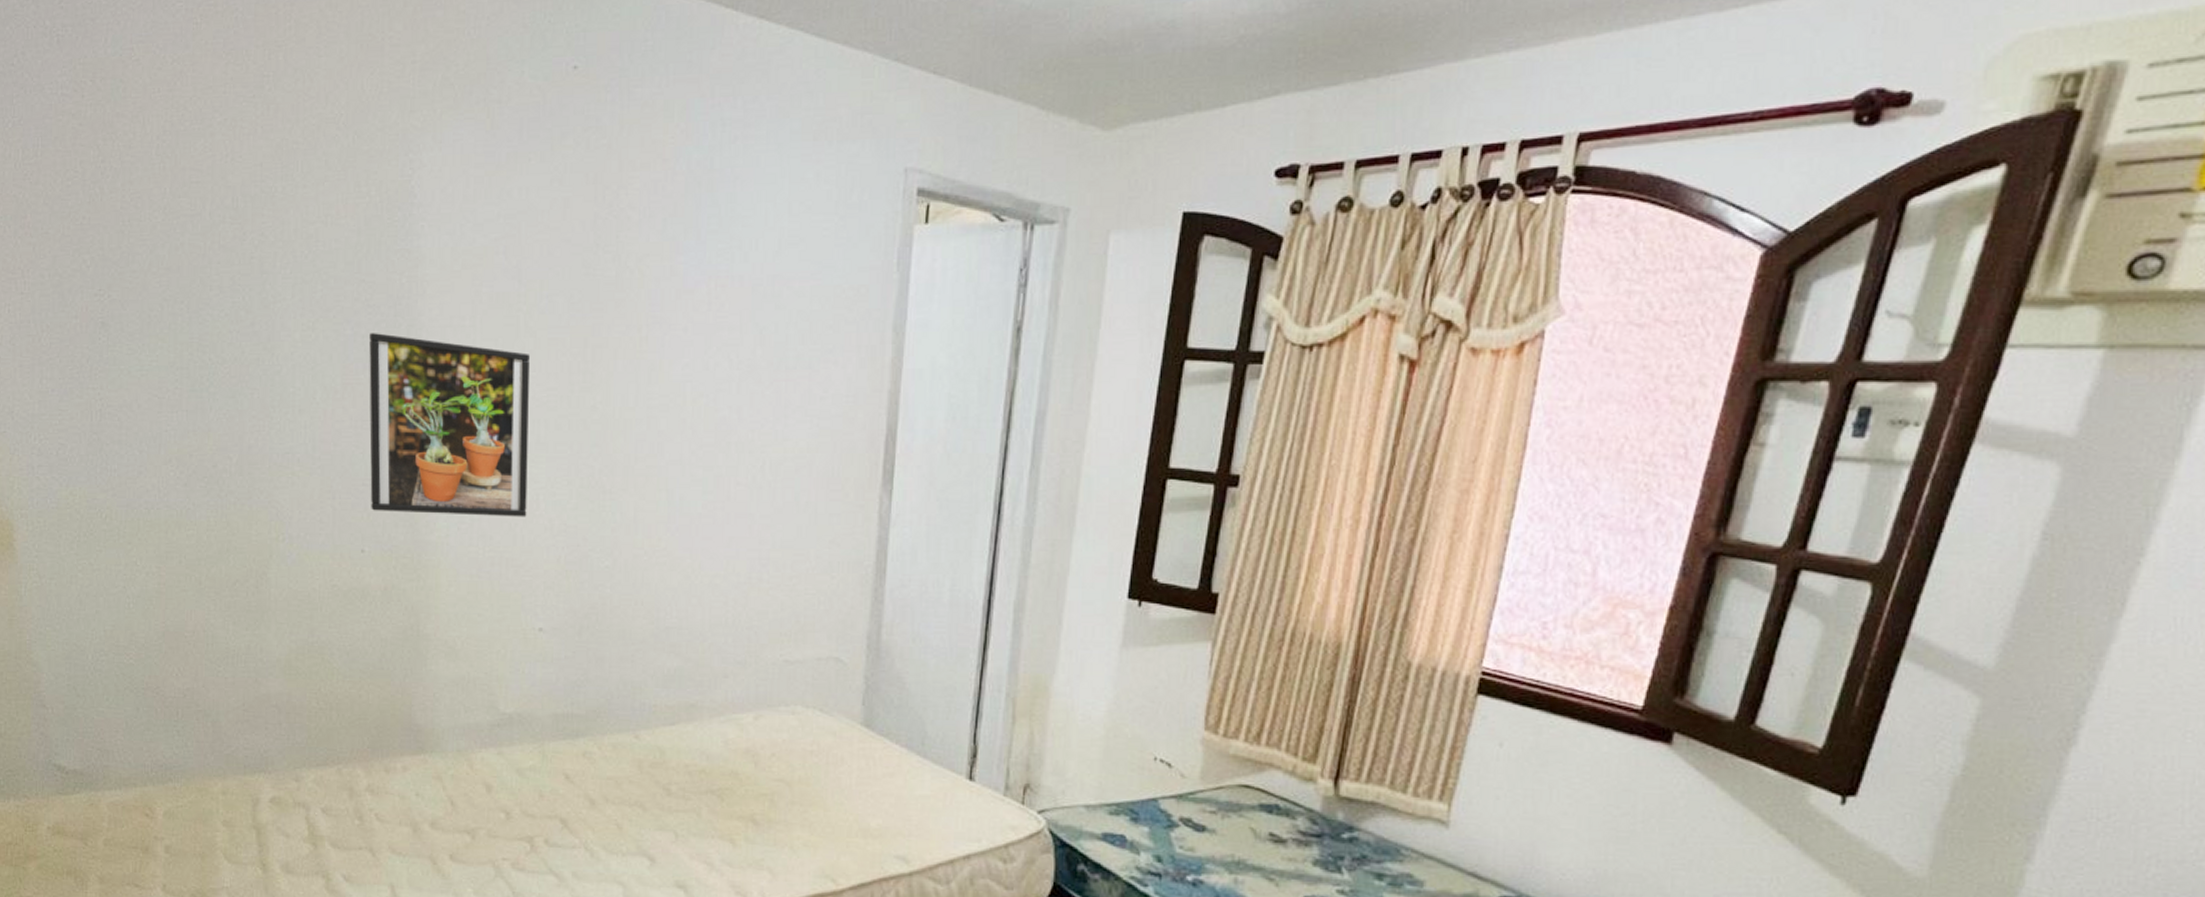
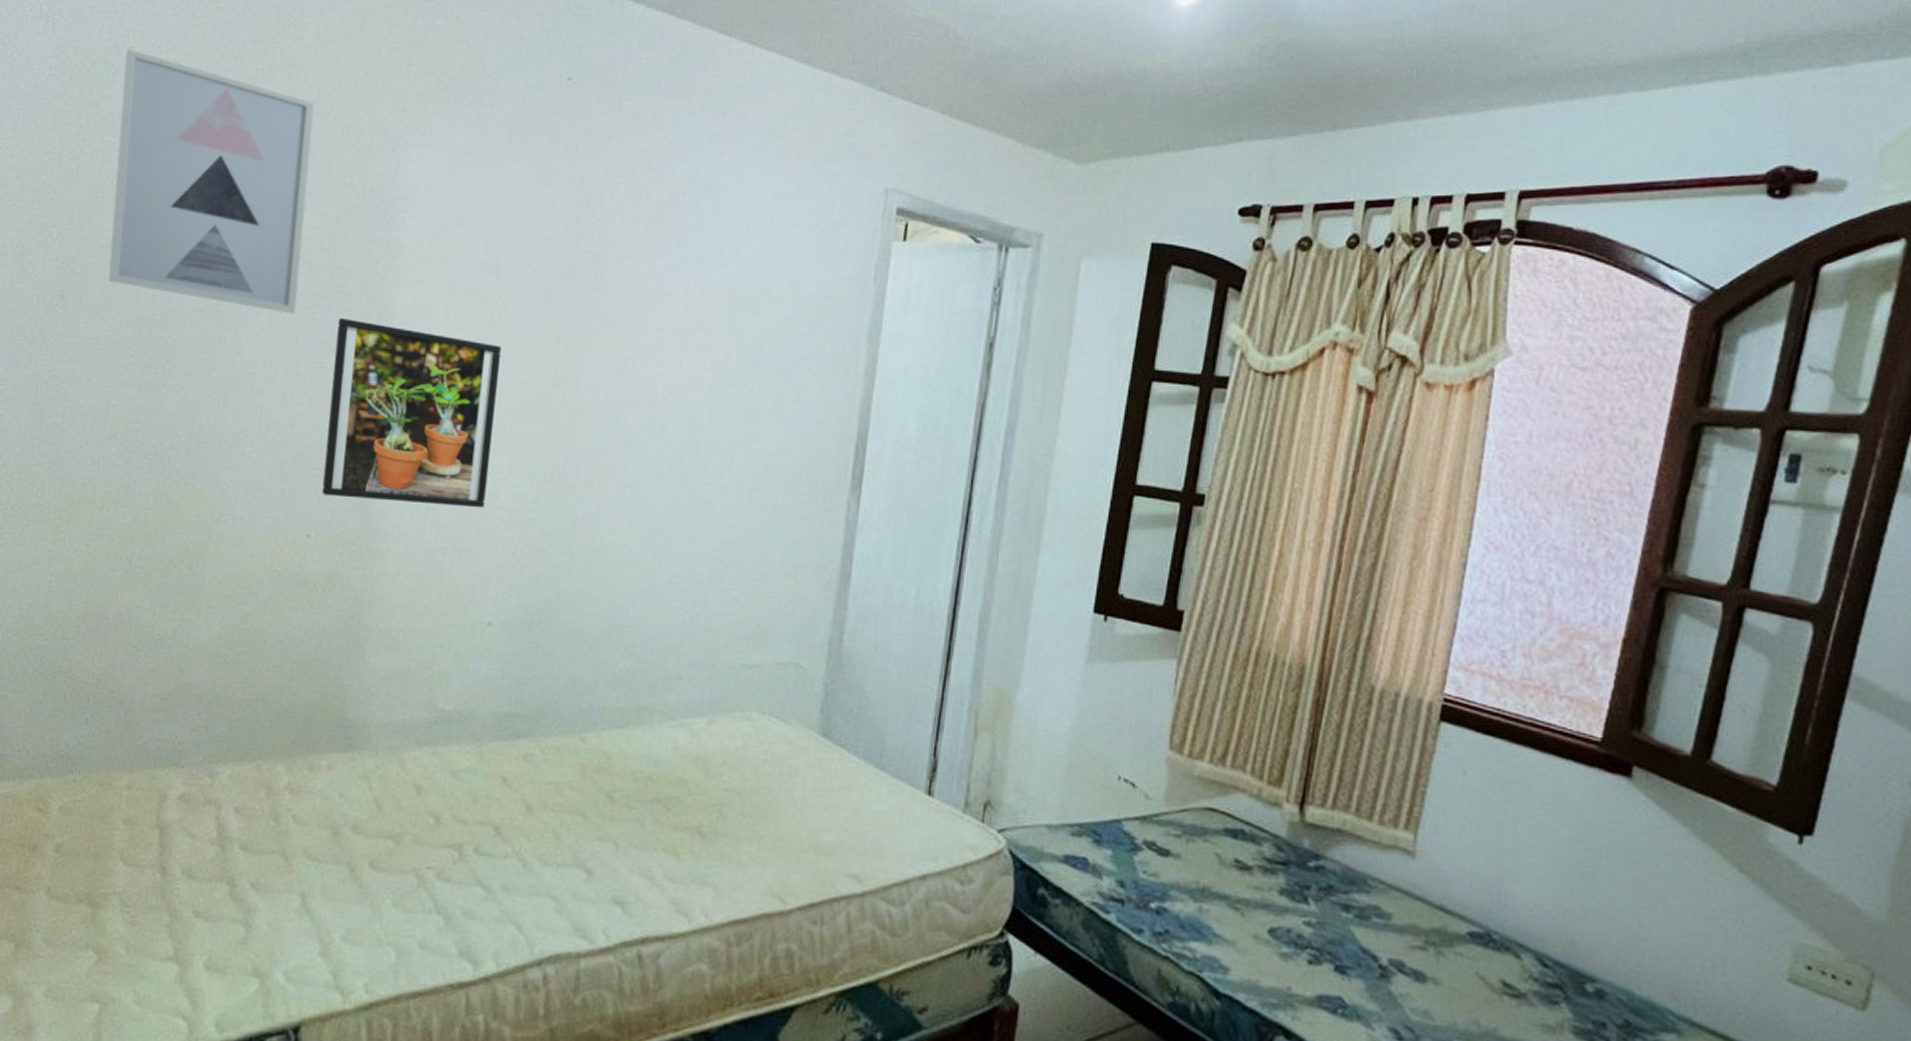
wall art: none [133,61,328,331] -> present [107,48,315,314]

